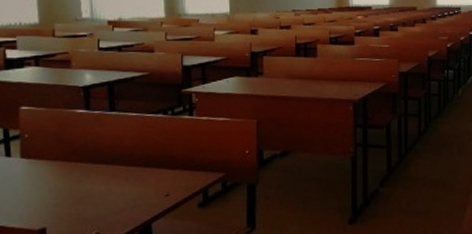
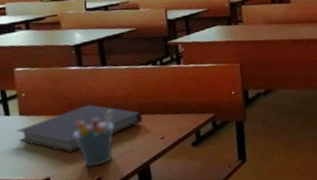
notebook: none [16,152,148,203] -> present [16,104,143,153]
pen holder: none [76,160,117,221] -> present [74,110,114,168]

